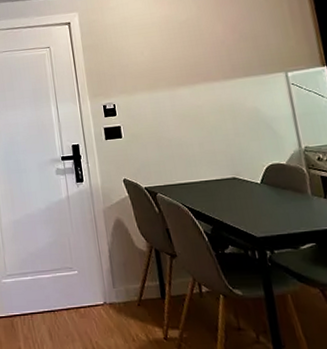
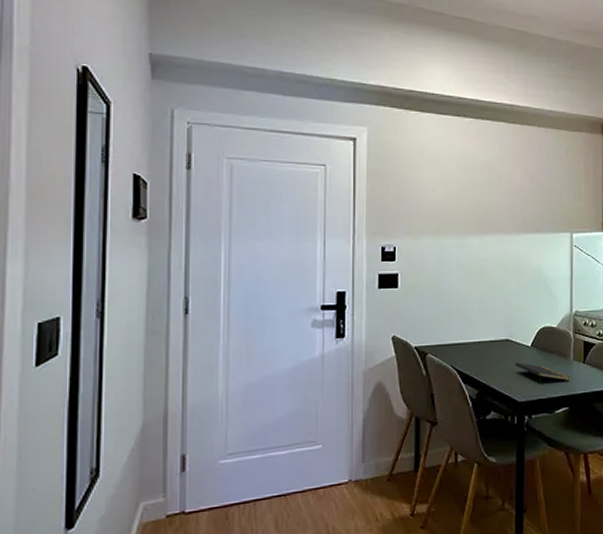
notepad: none [246,199,311,220] -> present [514,362,570,384]

